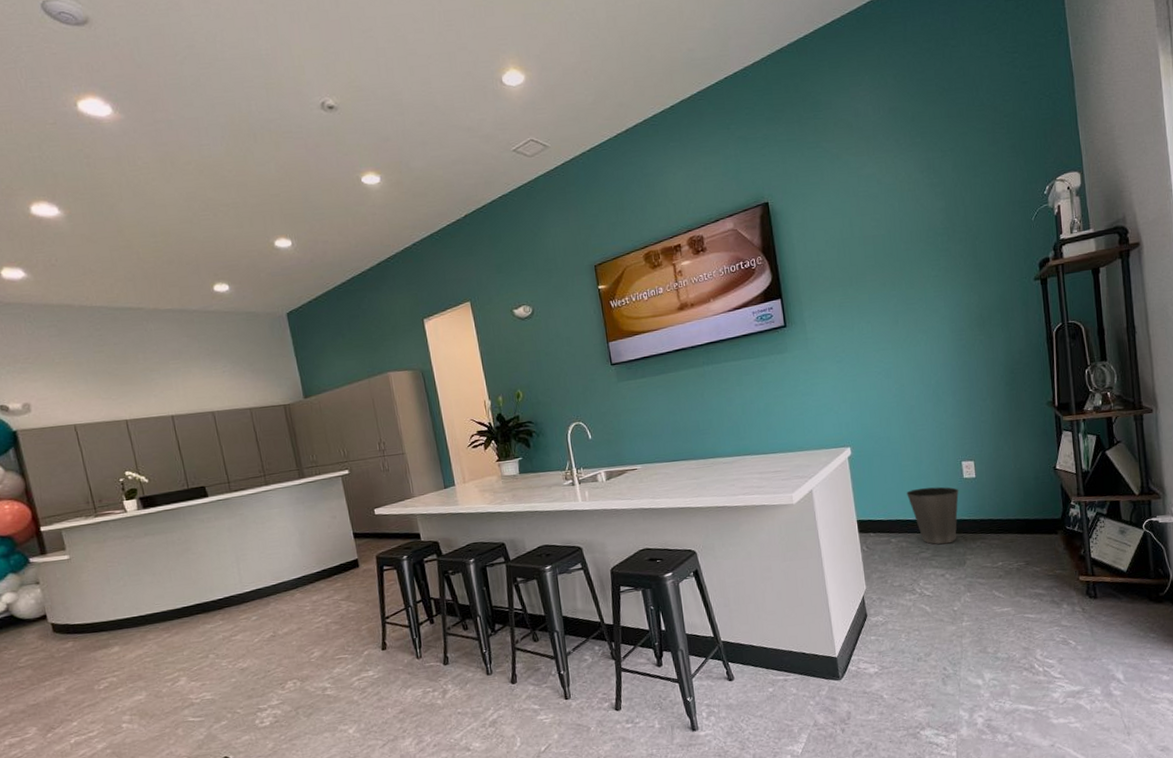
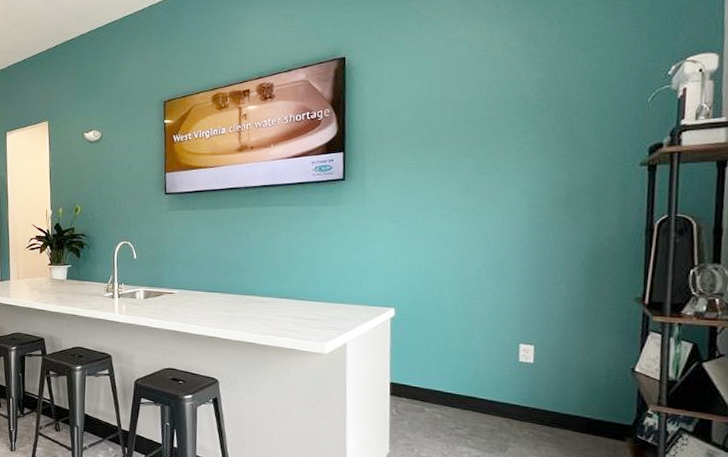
waste basket: present [906,486,959,545] -> none [450,362,512,426]

